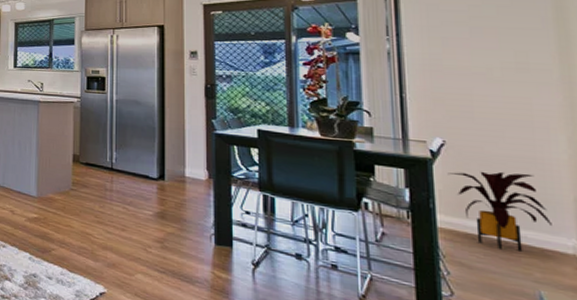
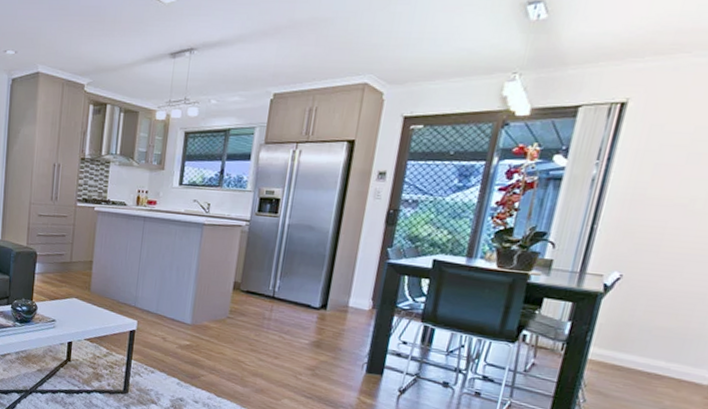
house plant: present [447,171,552,252] -> none [613,306,699,382]

